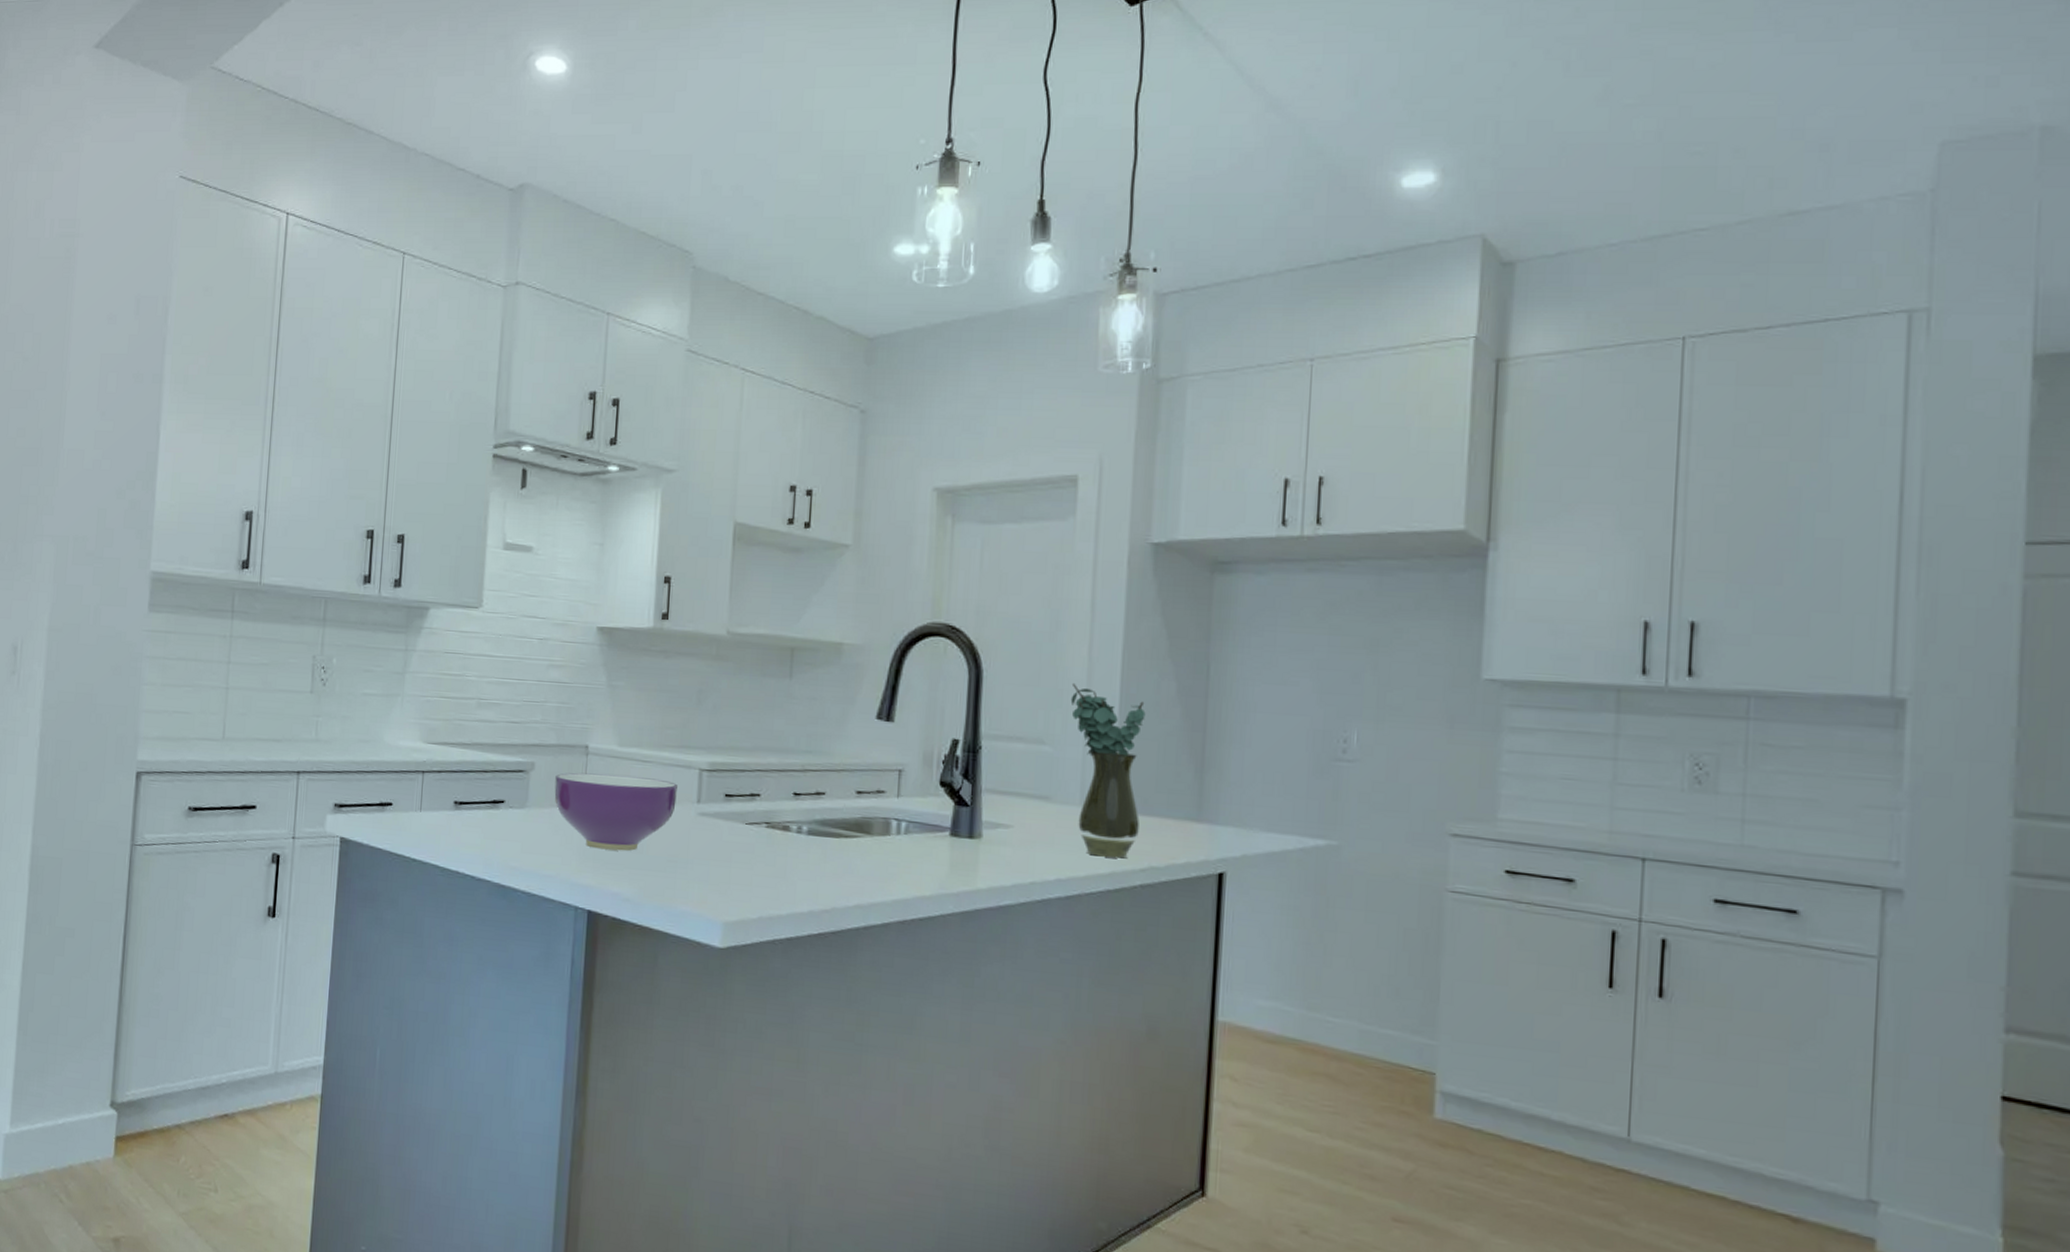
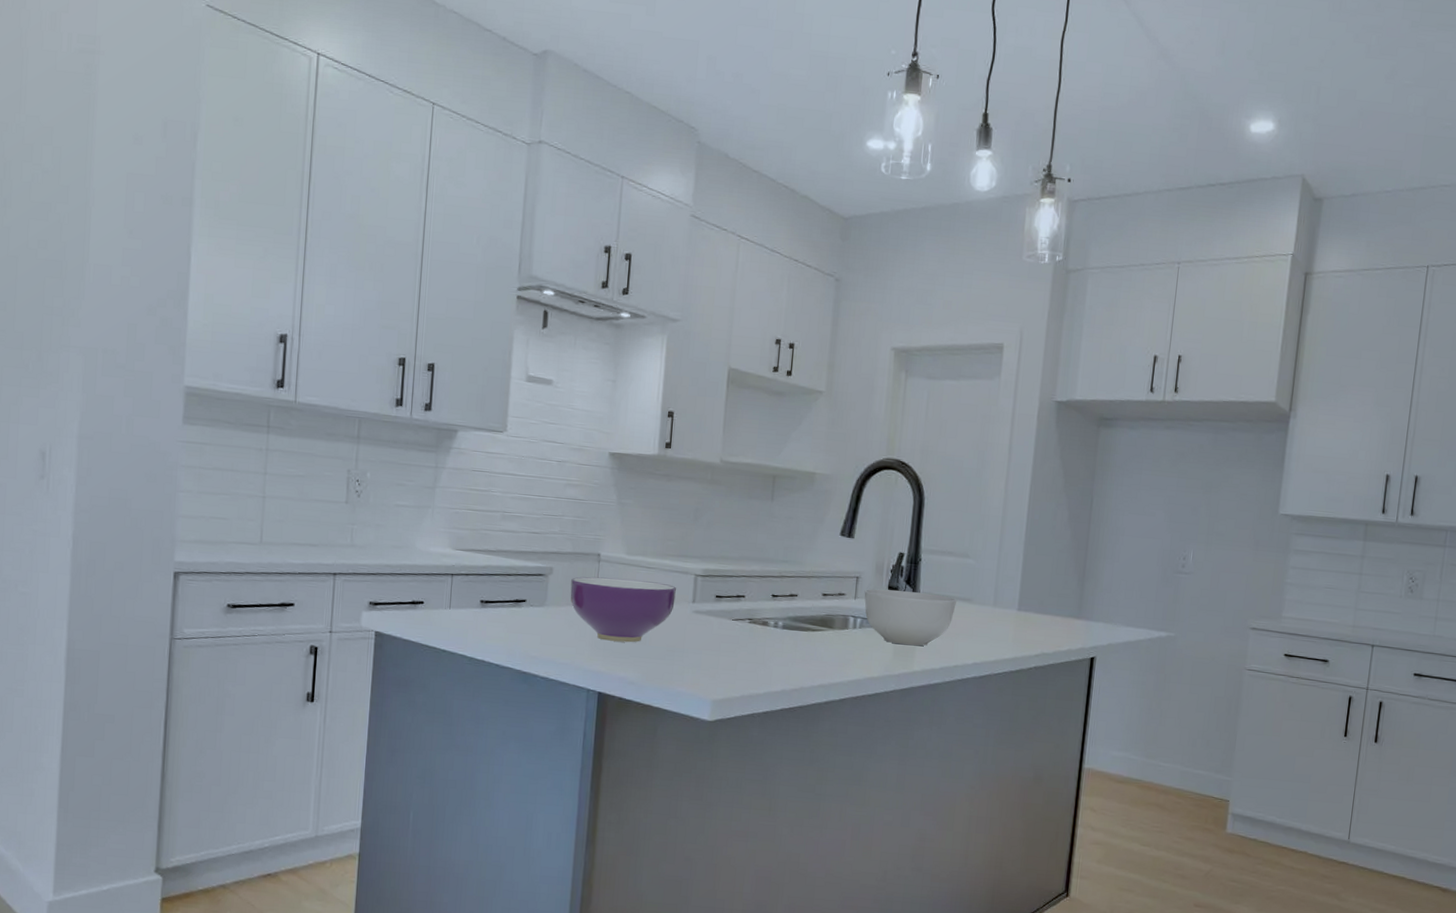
bowl: none [909,784,1032,857] -> present [864,588,958,646]
vase: present [1070,682,1146,859] -> none [990,509,1045,647]

